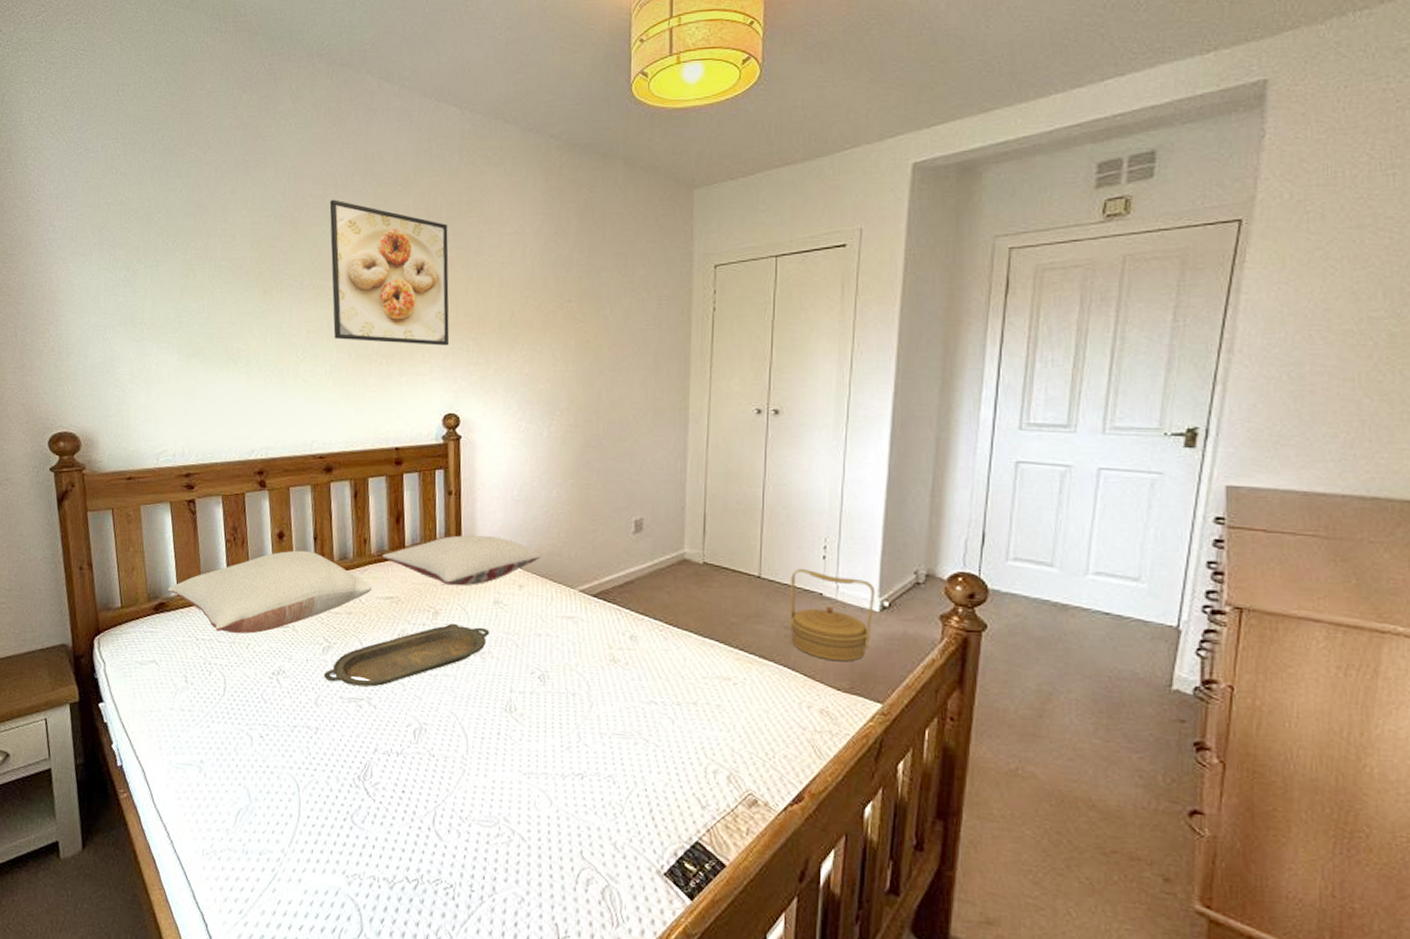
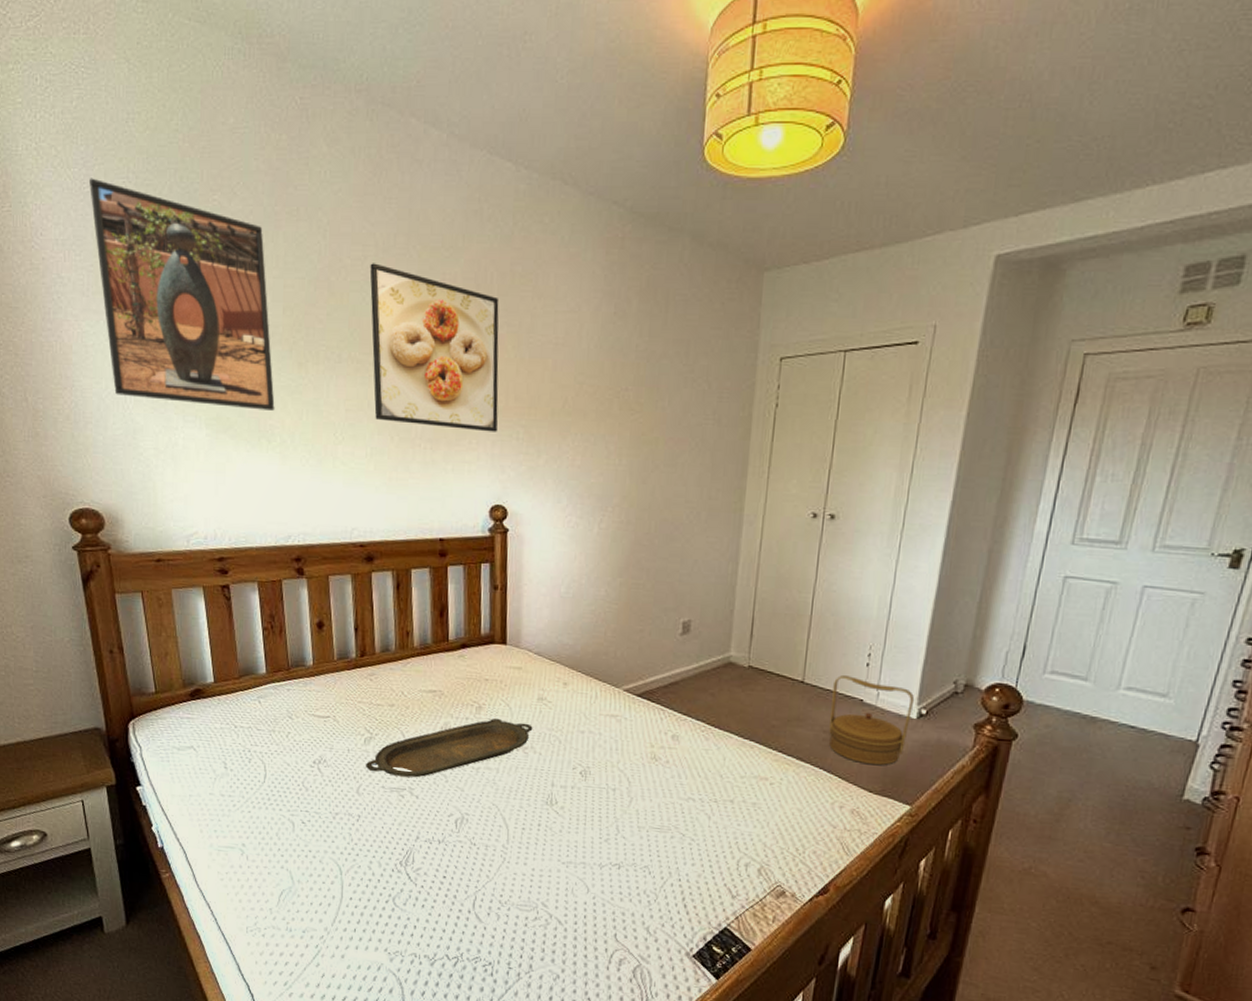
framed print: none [82,140,242,335] -> present [90,178,275,411]
pillow: present [168,550,373,634] -> none [204,640,415,723]
pillow: present [382,535,541,586] -> none [425,631,587,682]

